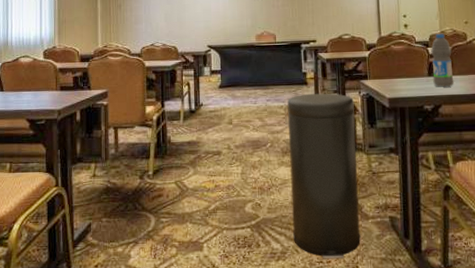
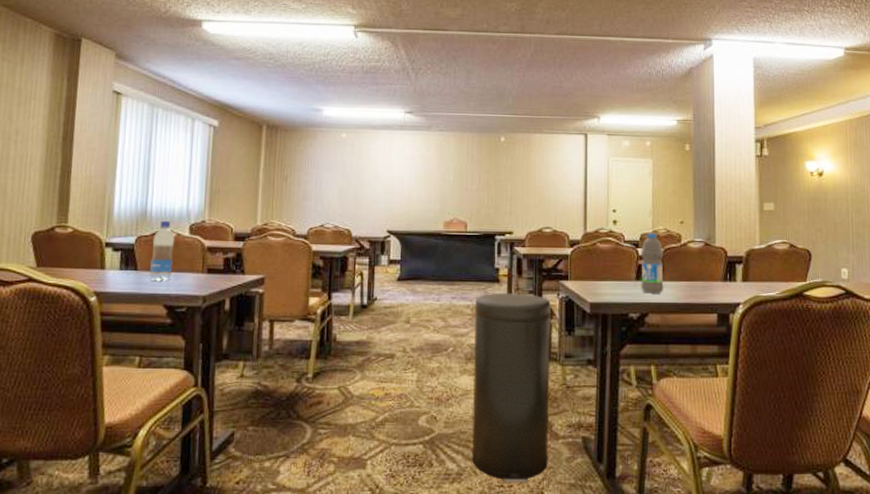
bottle: none [14,48,32,100] -> present [149,220,175,282]

